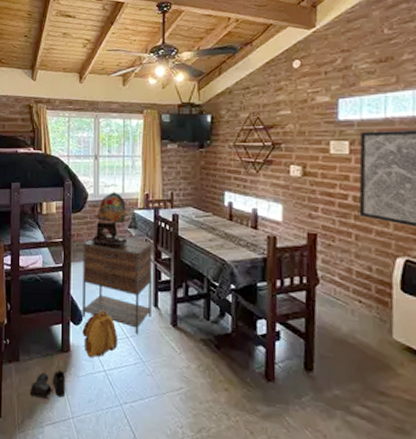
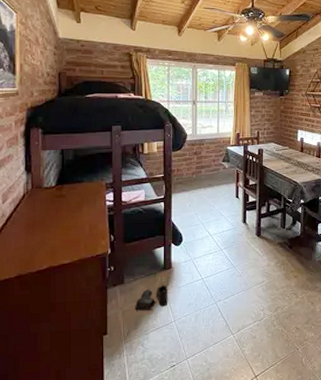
nightstand: present [82,236,153,334] -> none [183,169,242,246]
backpack: present [82,310,118,358] -> none [183,230,214,271]
table lamp: present [91,192,128,246] -> none [190,132,222,177]

